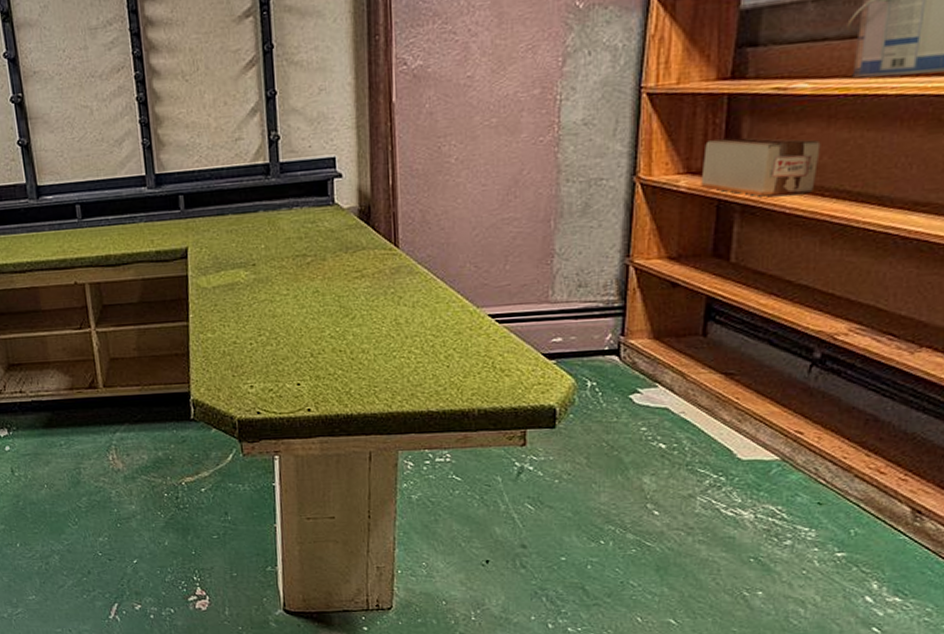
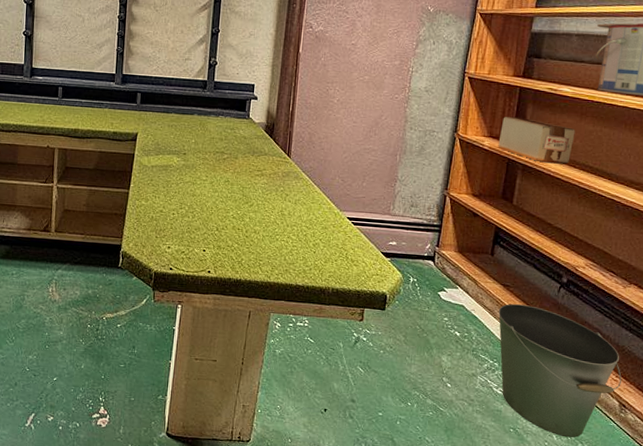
bucket: none [719,396,913,560] -> present [498,304,622,437]

